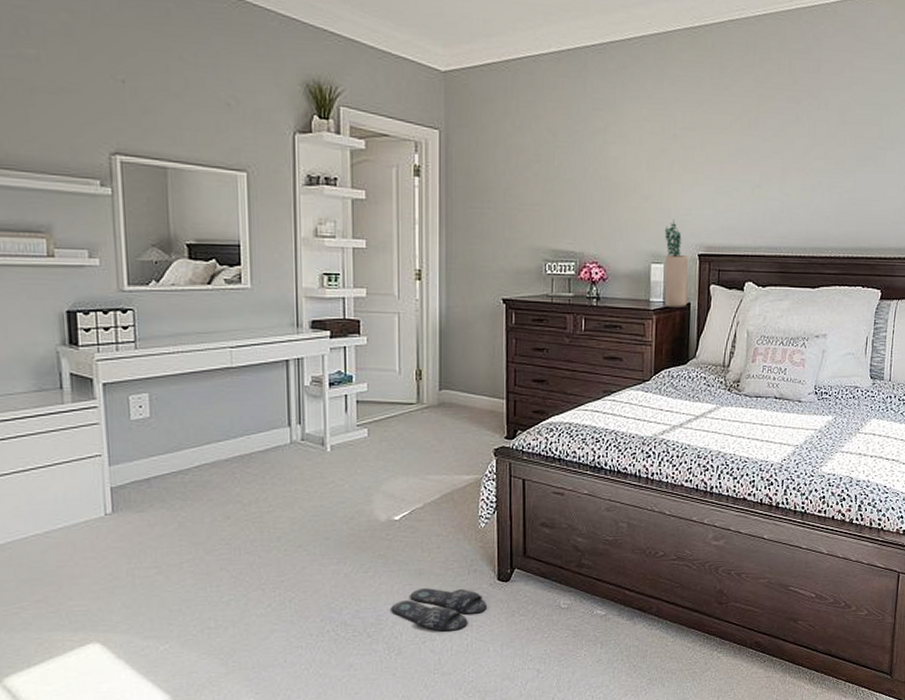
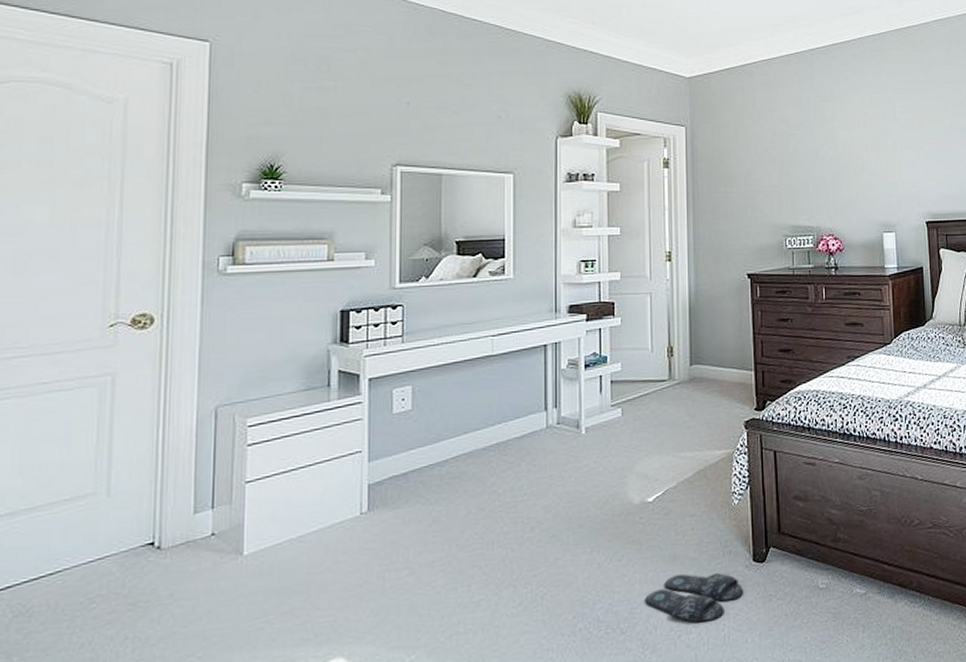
vase: present [664,219,688,309] -> none [893,191,920,273]

